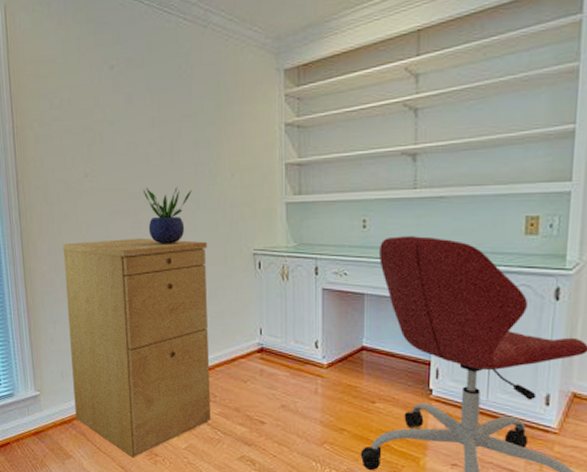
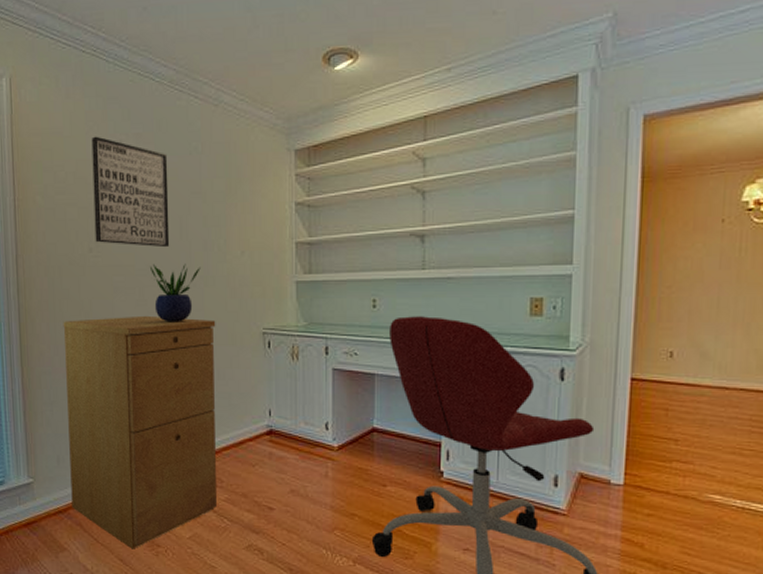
wall art: none [84,62,162,171] -> present [91,136,170,248]

